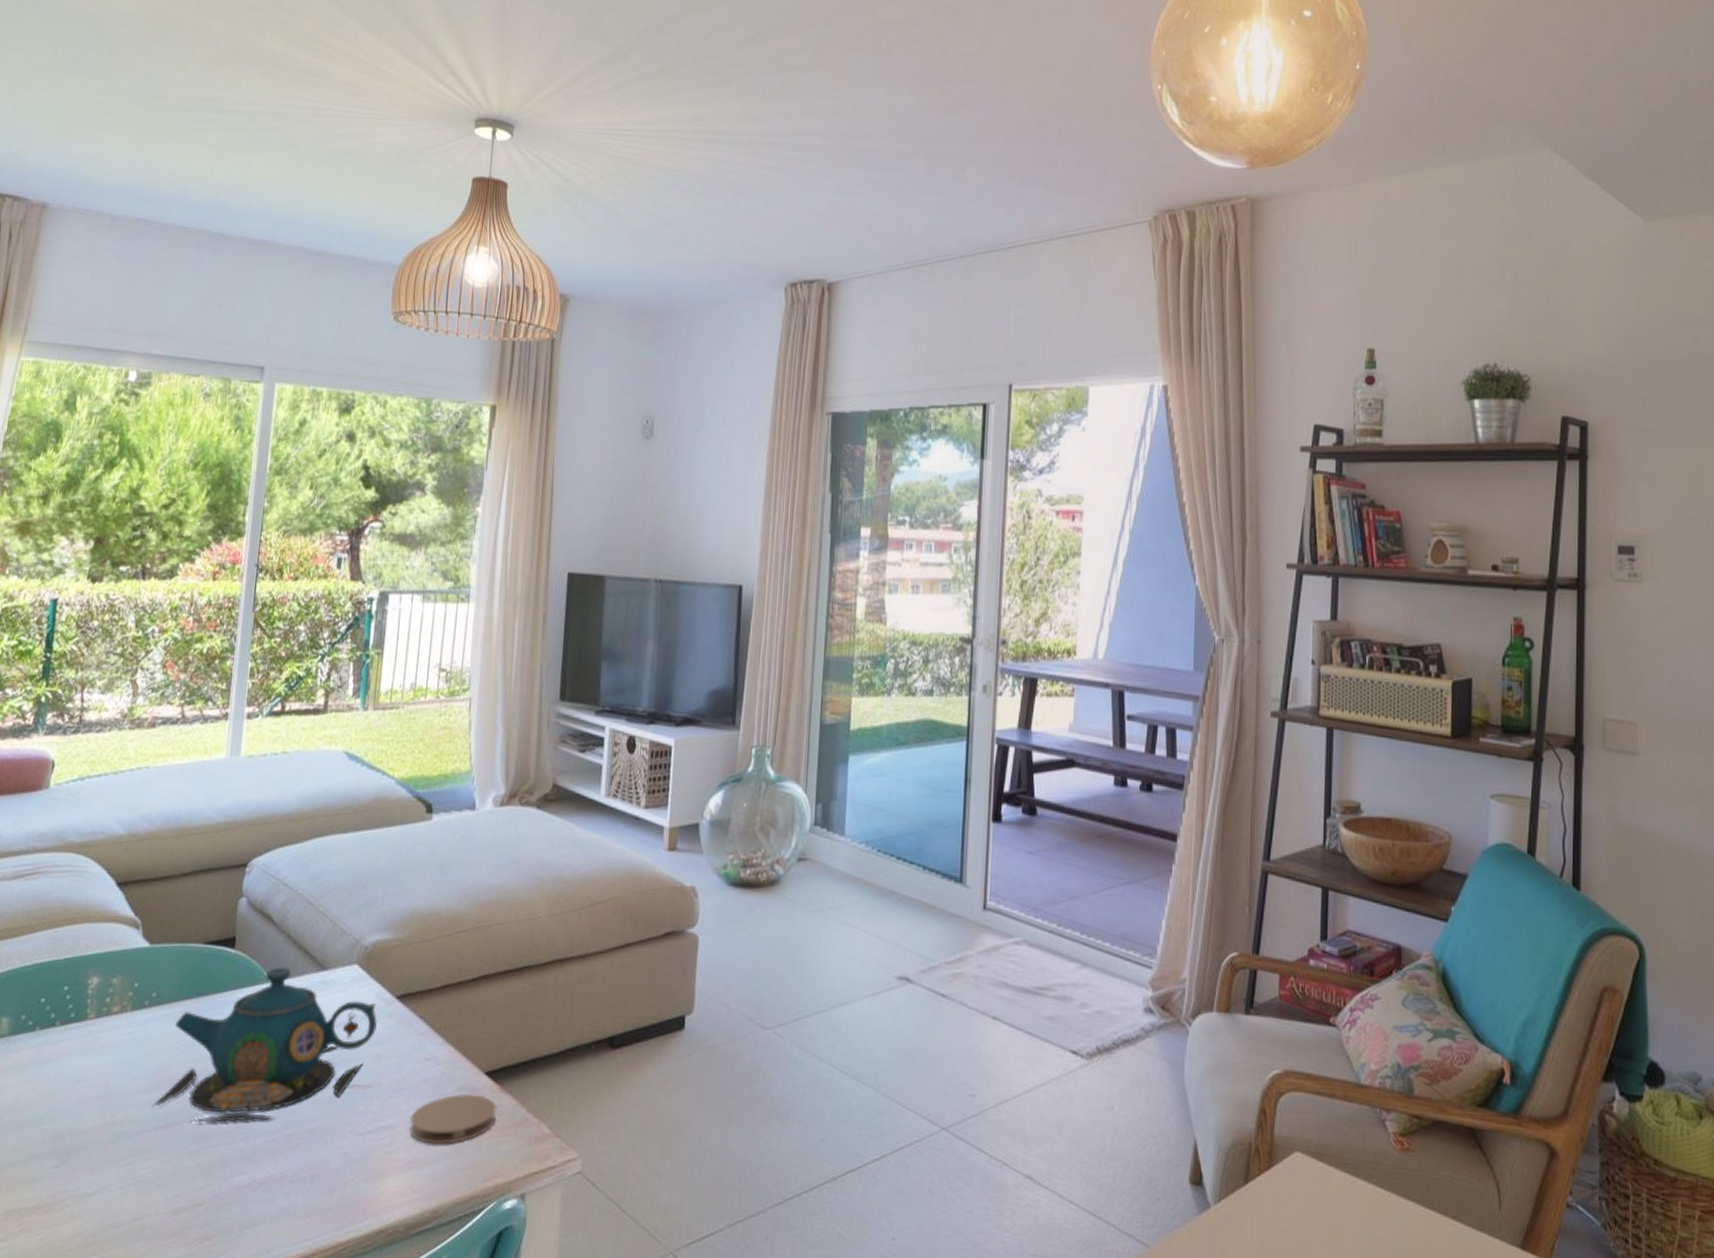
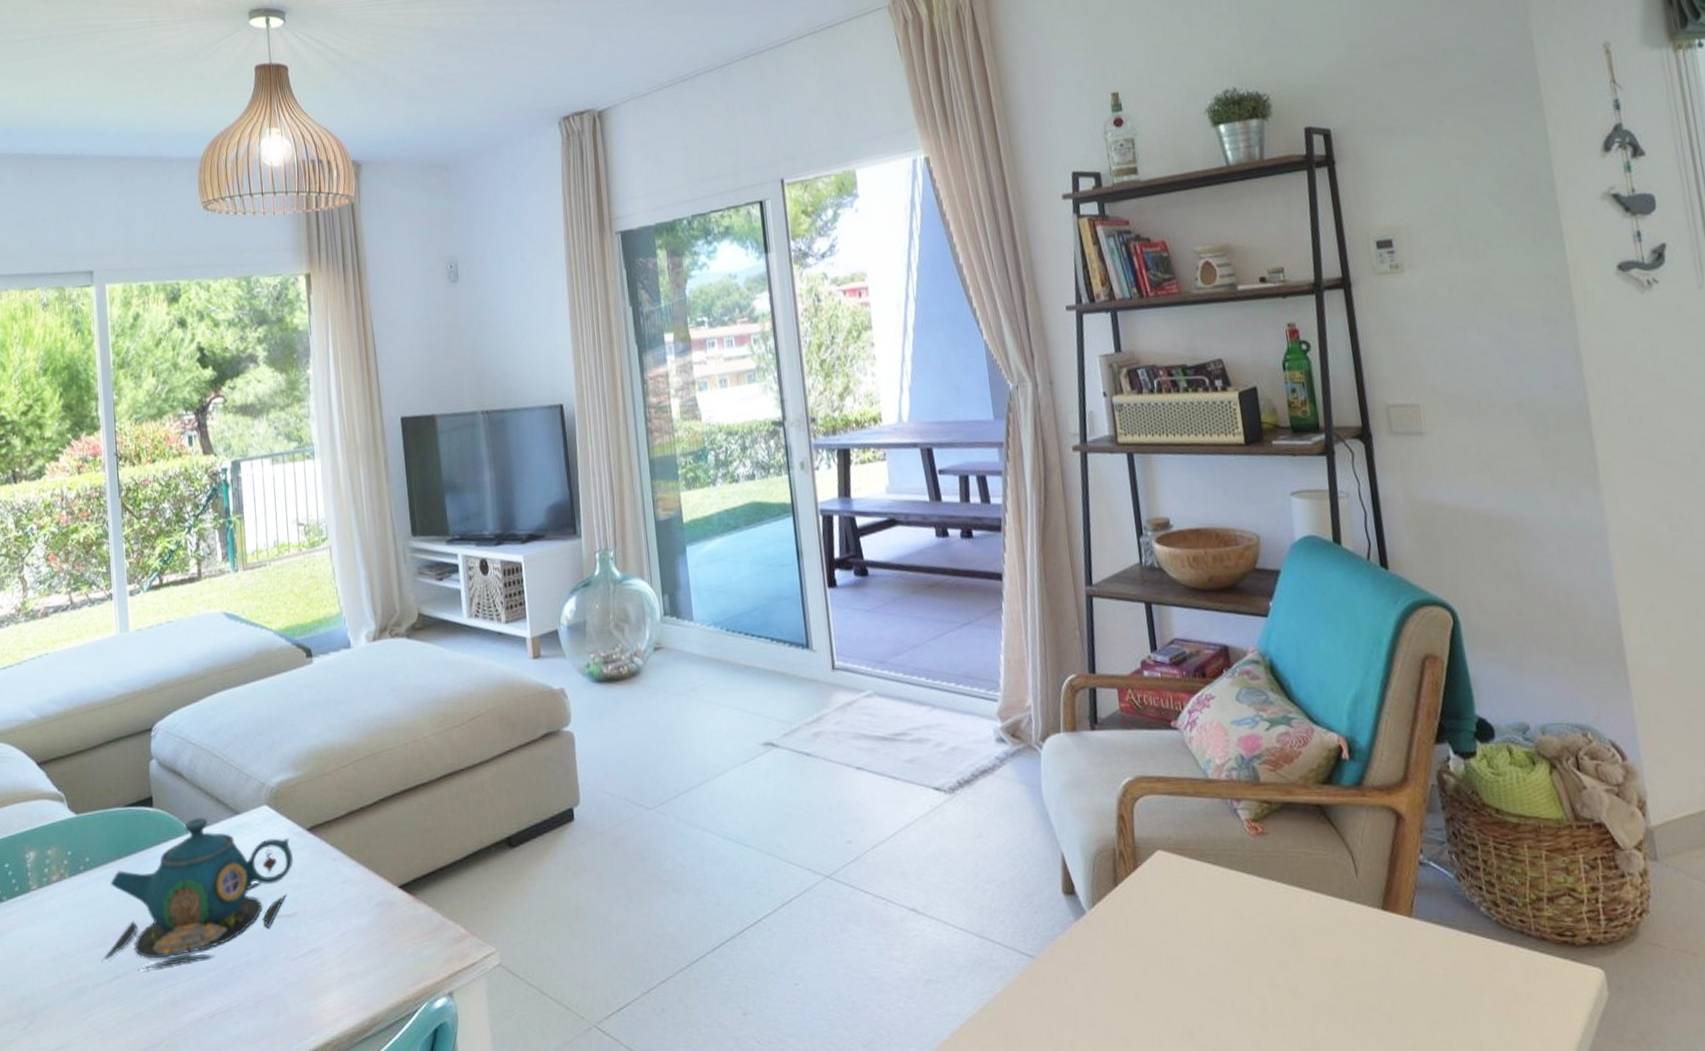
coaster: present [409,1093,497,1145] -> none [337,907,415,959]

